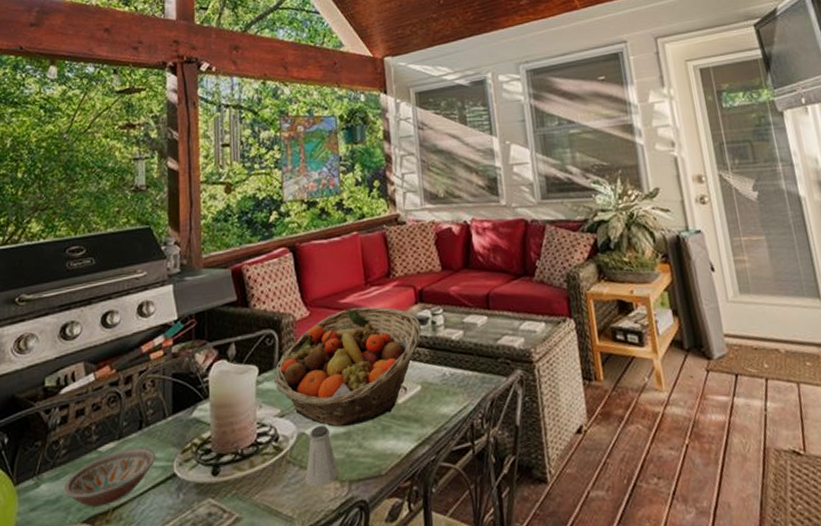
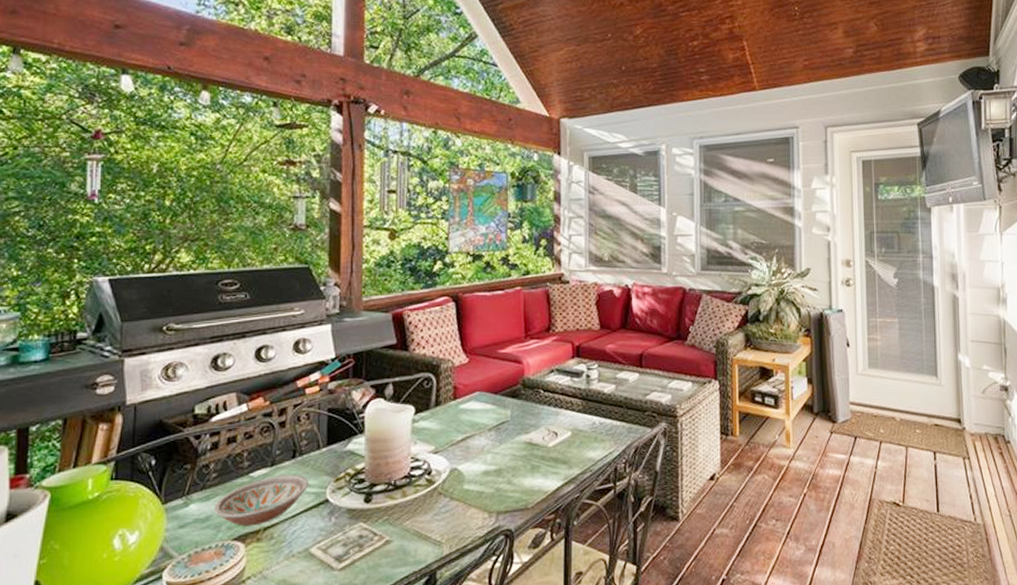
fruit basket: present [274,307,422,428] -> none [430,358,576,465]
saltshaker: present [304,425,338,487] -> none [454,462,487,516]

